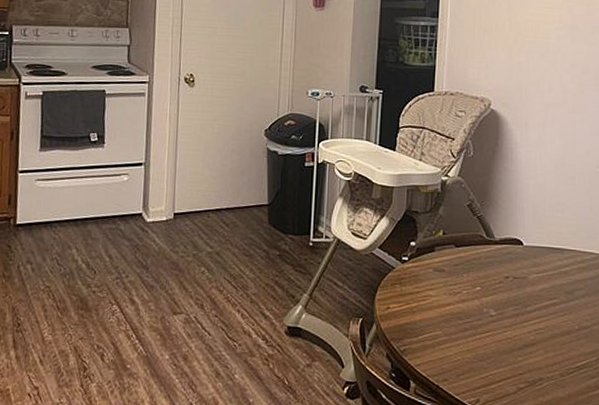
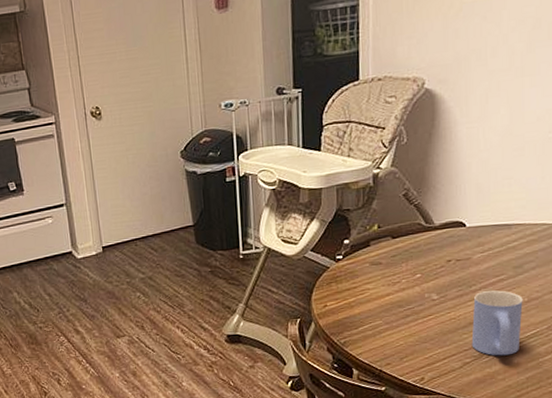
mug: none [526,313,574,385] -> present [471,290,523,356]

